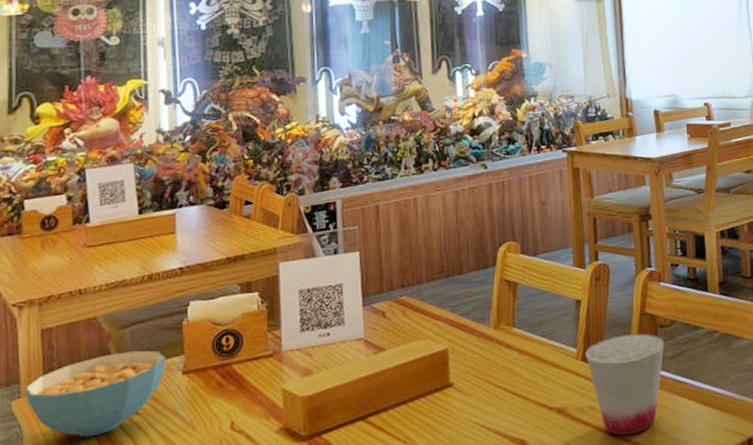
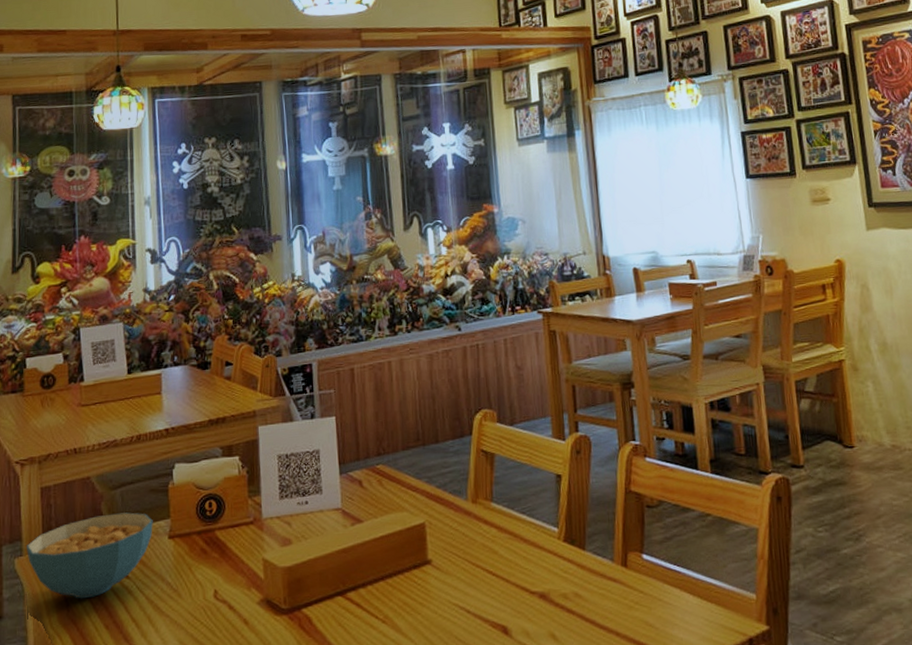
cup: present [585,333,665,436] -> none [568,513,653,628]

